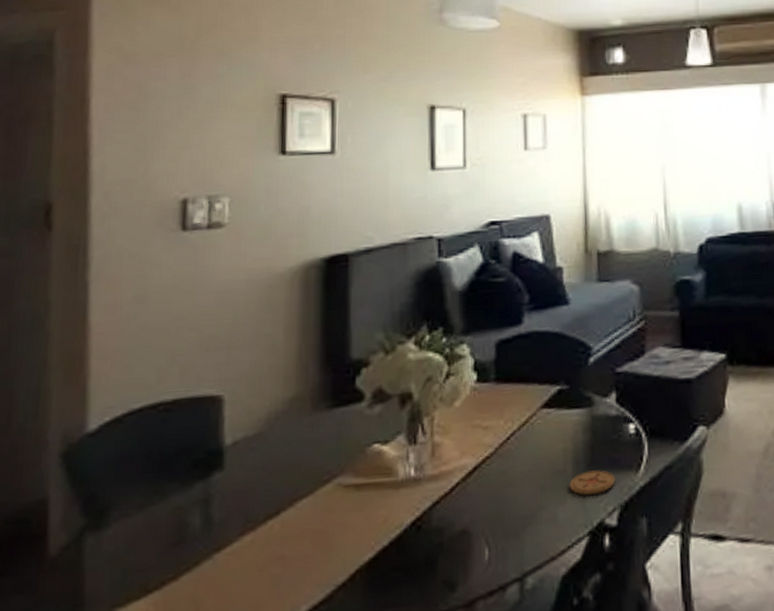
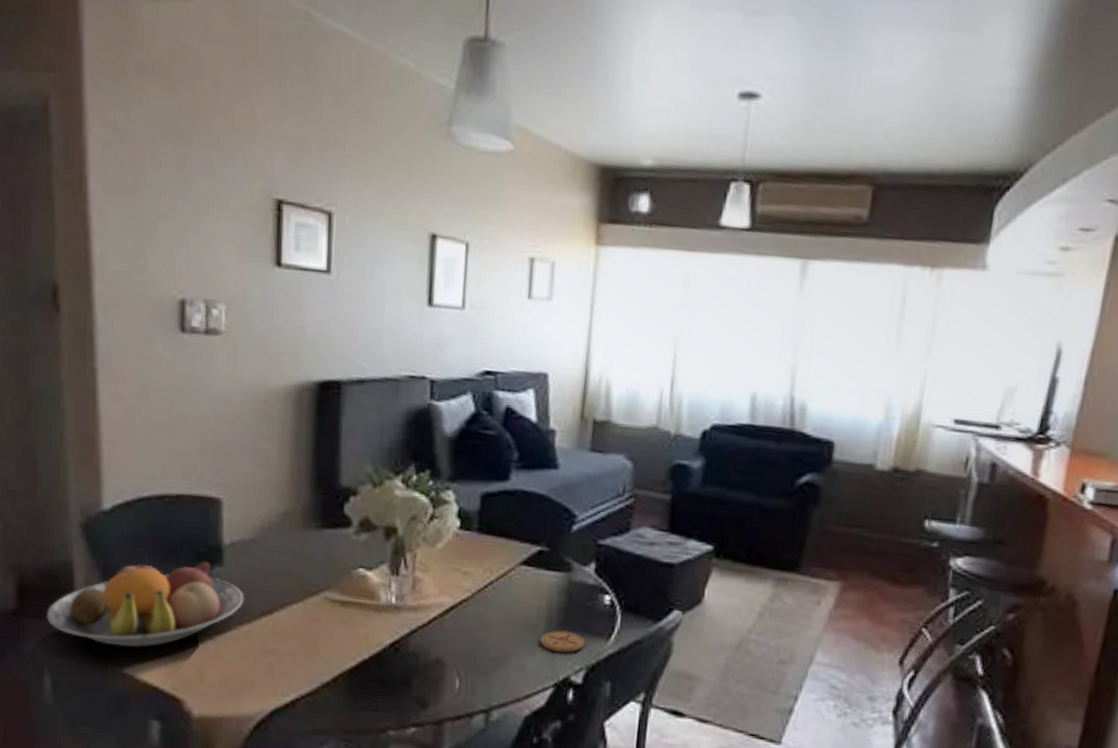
fruit bowl: none [11,468,248,592] -> present [46,558,244,648]

